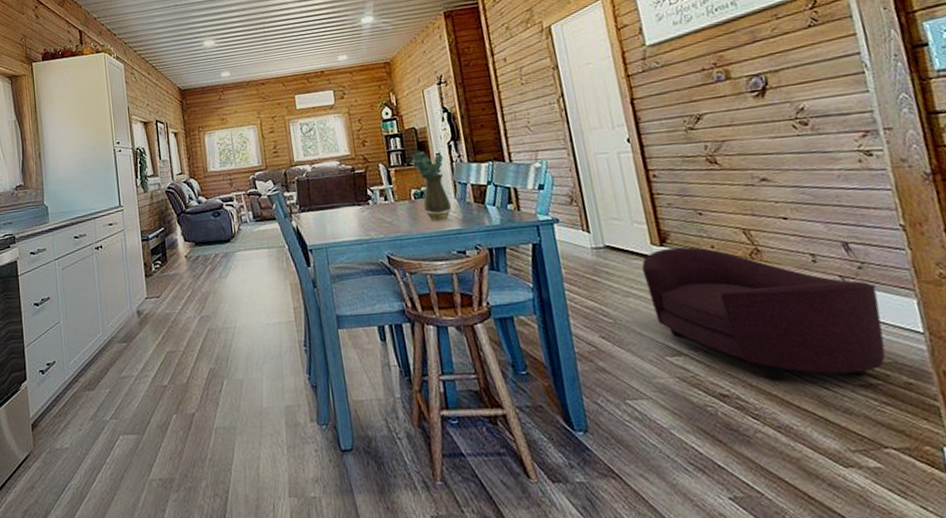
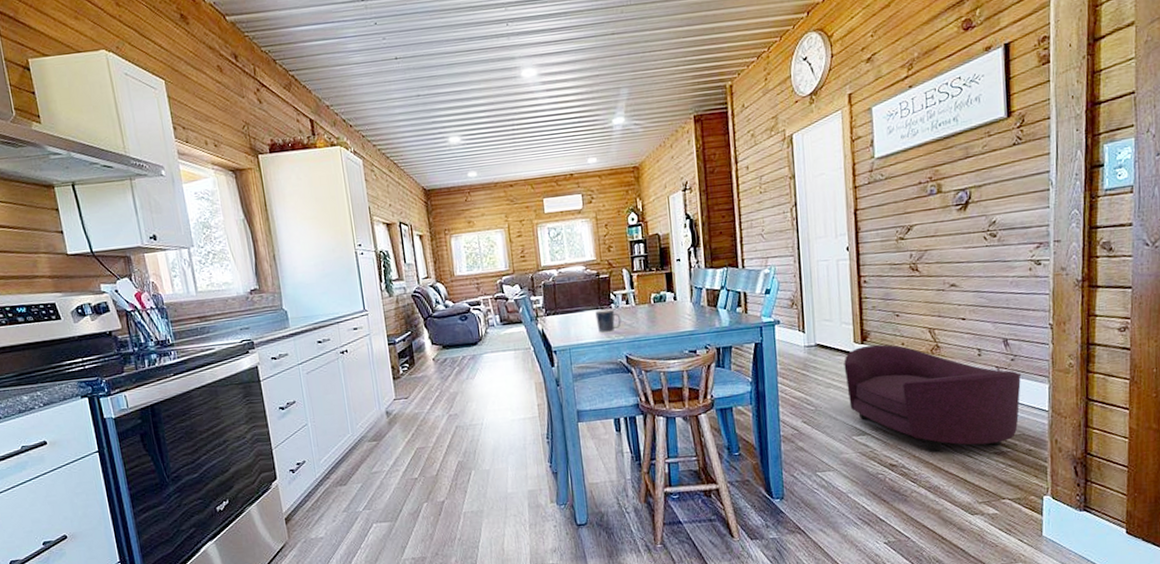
mug: none [352,205,381,233] -> present [595,309,621,335]
vase: present [409,148,451,222] -> none [651,254,687,324]

